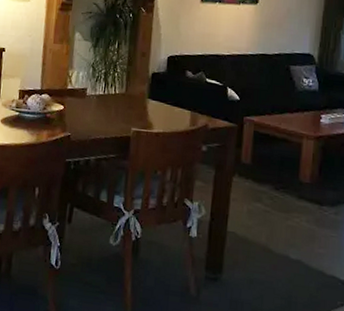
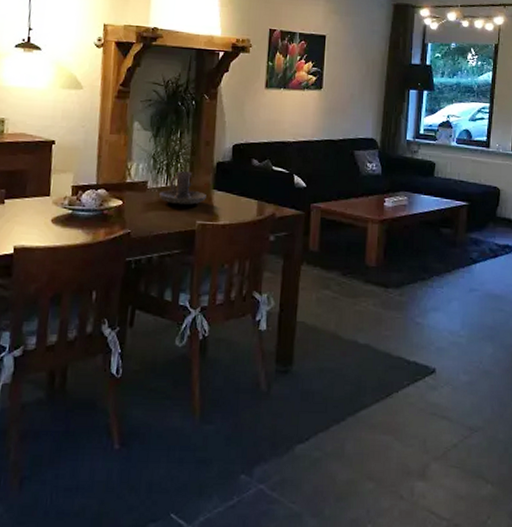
candle holder: none [97,80,141,113] -> present [159,171,206,205]

